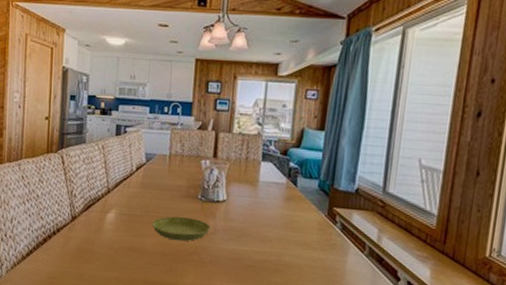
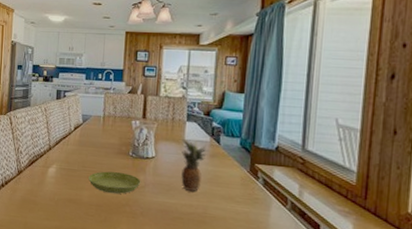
fruit: none [254,181,286,237] -> present [181,139,210,191]

